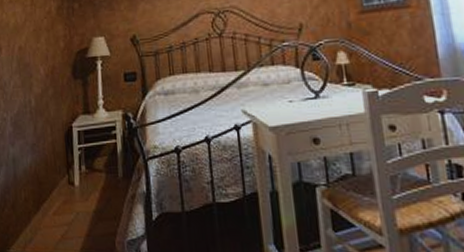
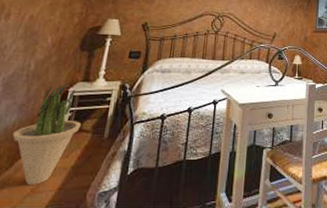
potted plant: none [31,118,93,230] -> present [12,83,81,184]

